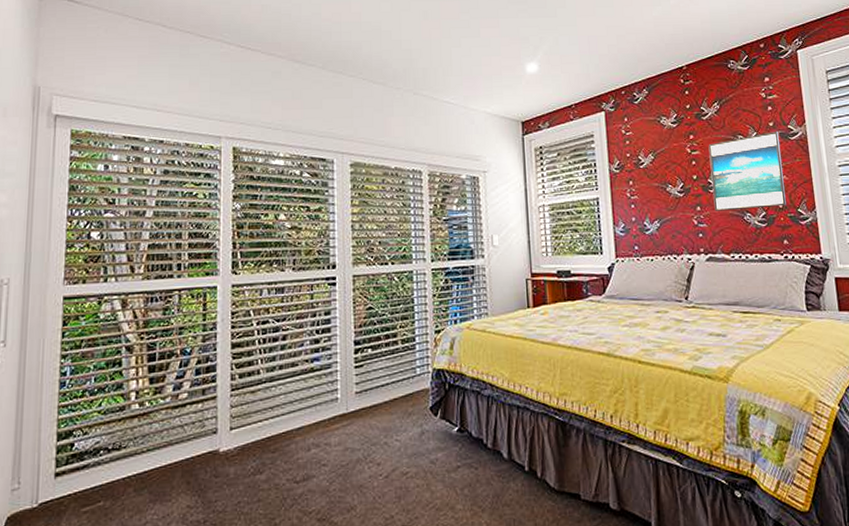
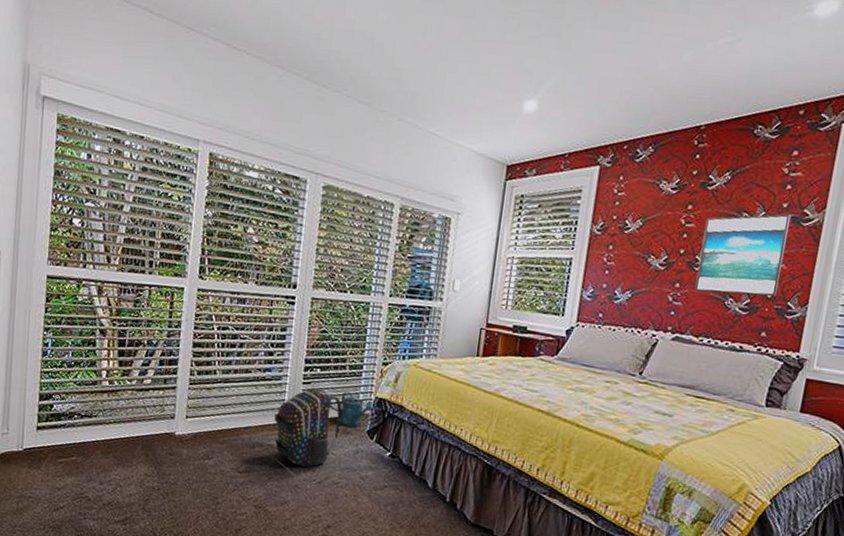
backpack: none [329,369,402,462] -> present [274,387,343,468]
watering can: none [397,368,433,406] -> present [340,391,375,428]

